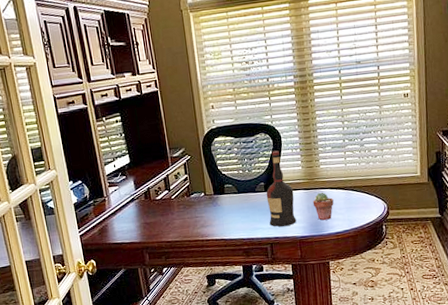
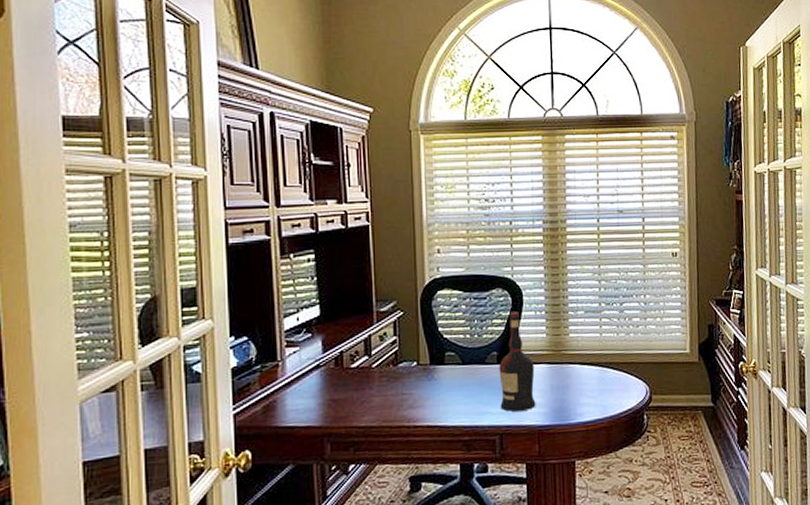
potted succulent: present [312,192,334,221] -> none [558,368,584,405]

